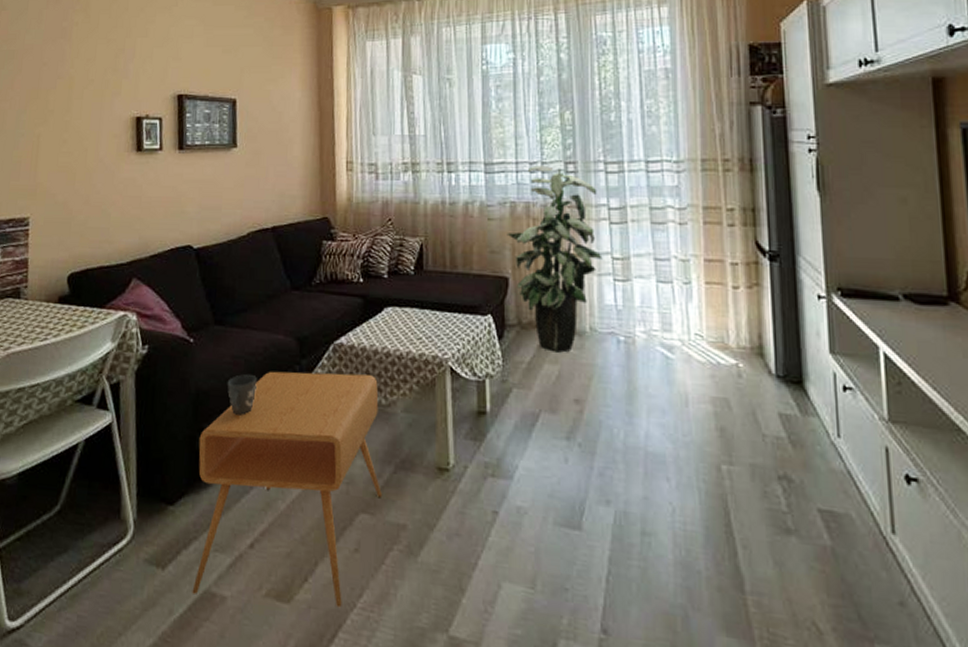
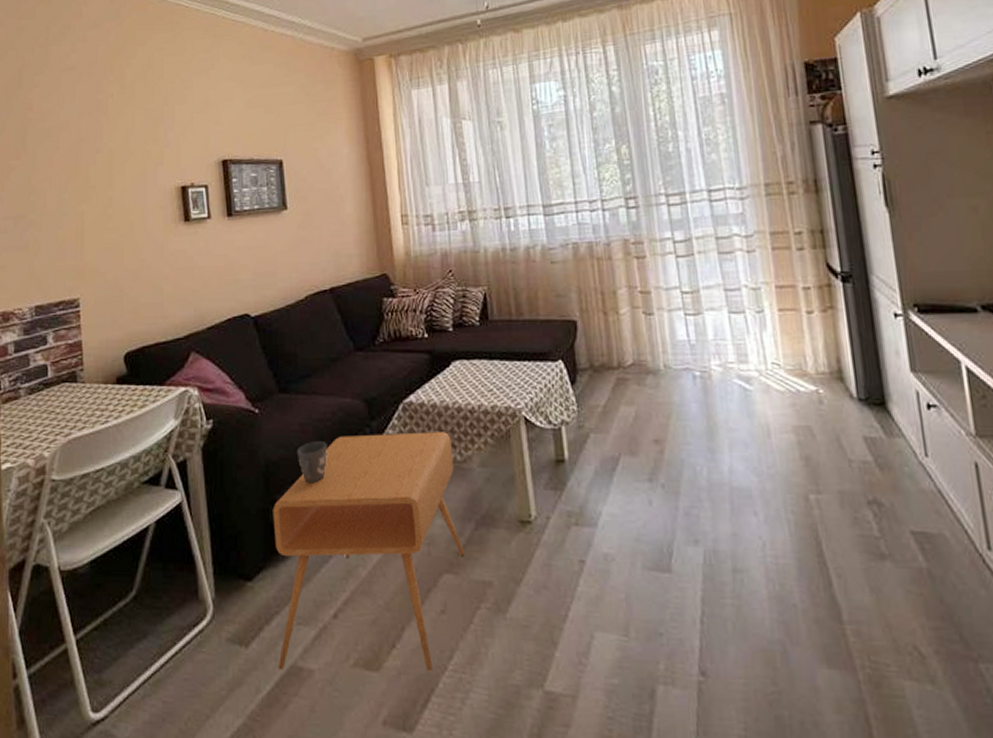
indoor plant: present [507,166,603,353] -> none [571,203,672,393]

